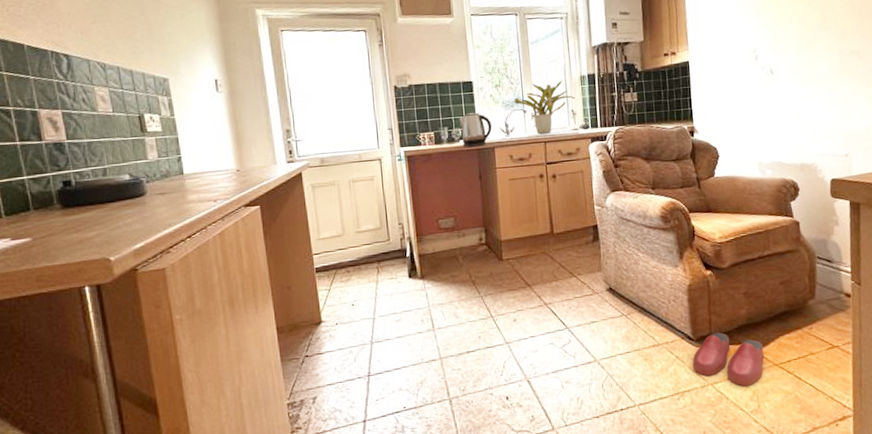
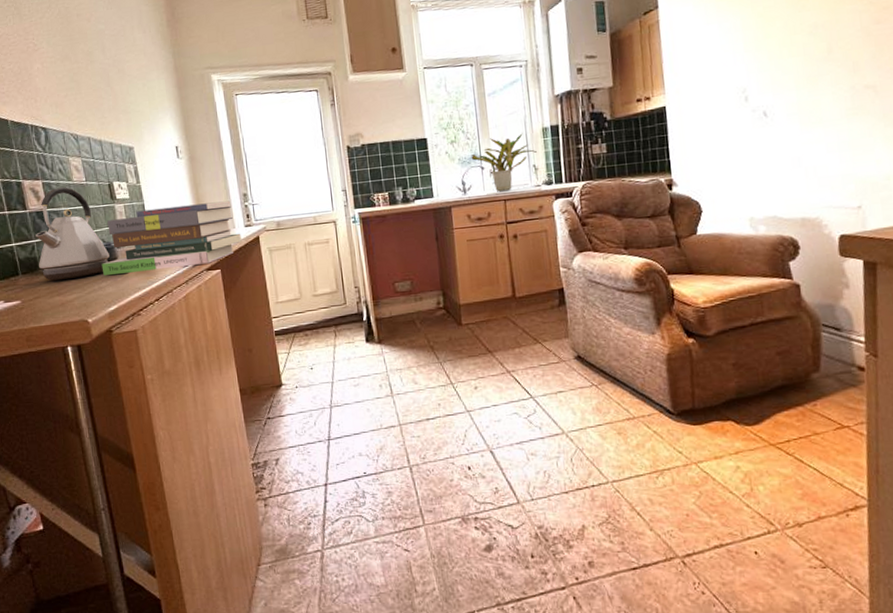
kettle: none [51,117,137,217] -> present [35,187,110,281]
books: none [127,136,283,212] -> present [101,200,242,276]
kettle: present [459,113,492,147] -> none [413,171,448,207]
slippers: present [692,332,764,387] -> none [672,407,758,467]

